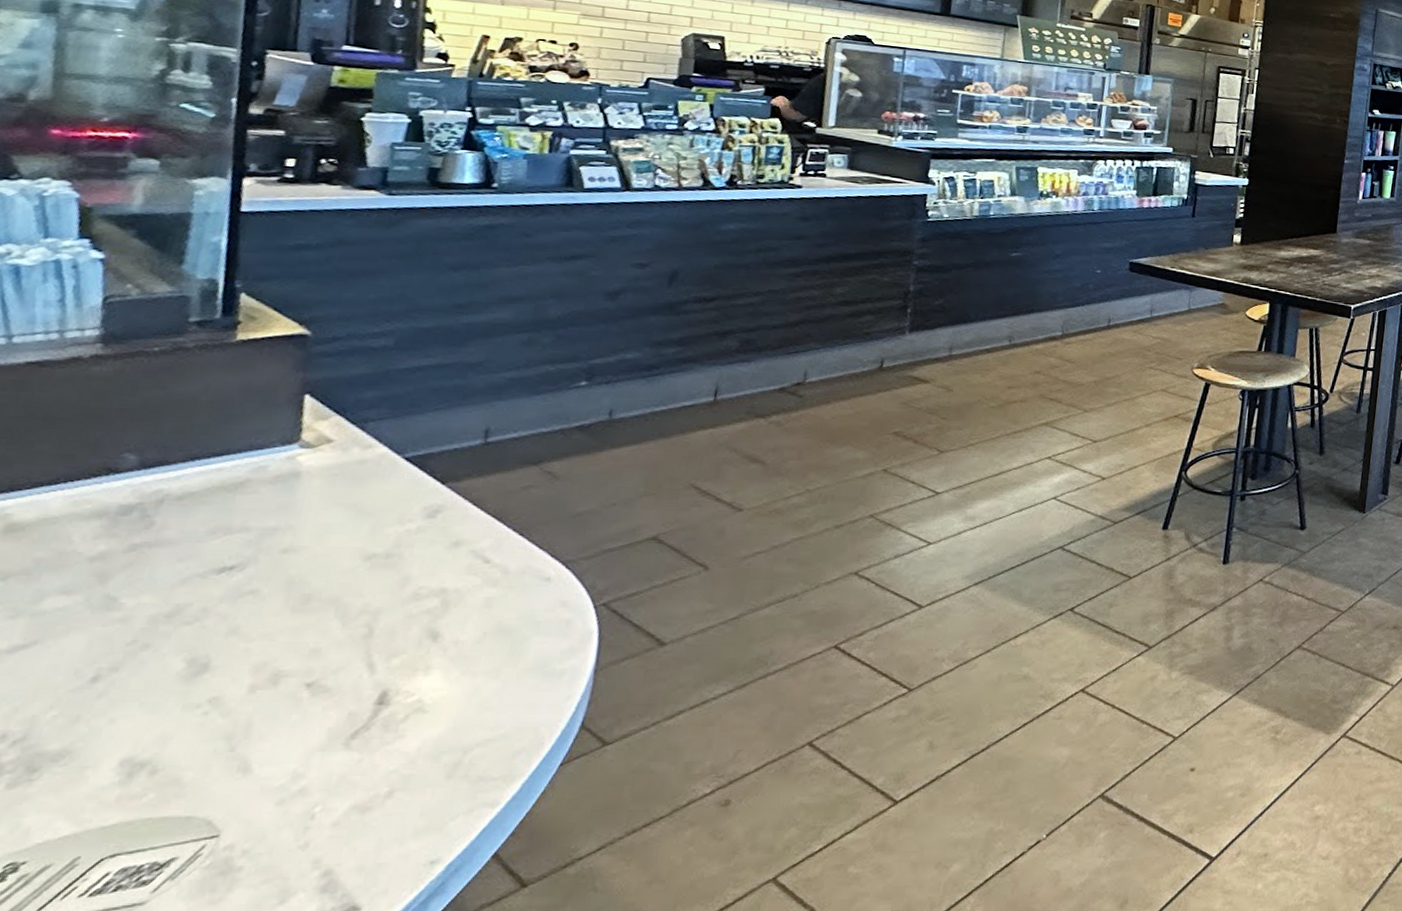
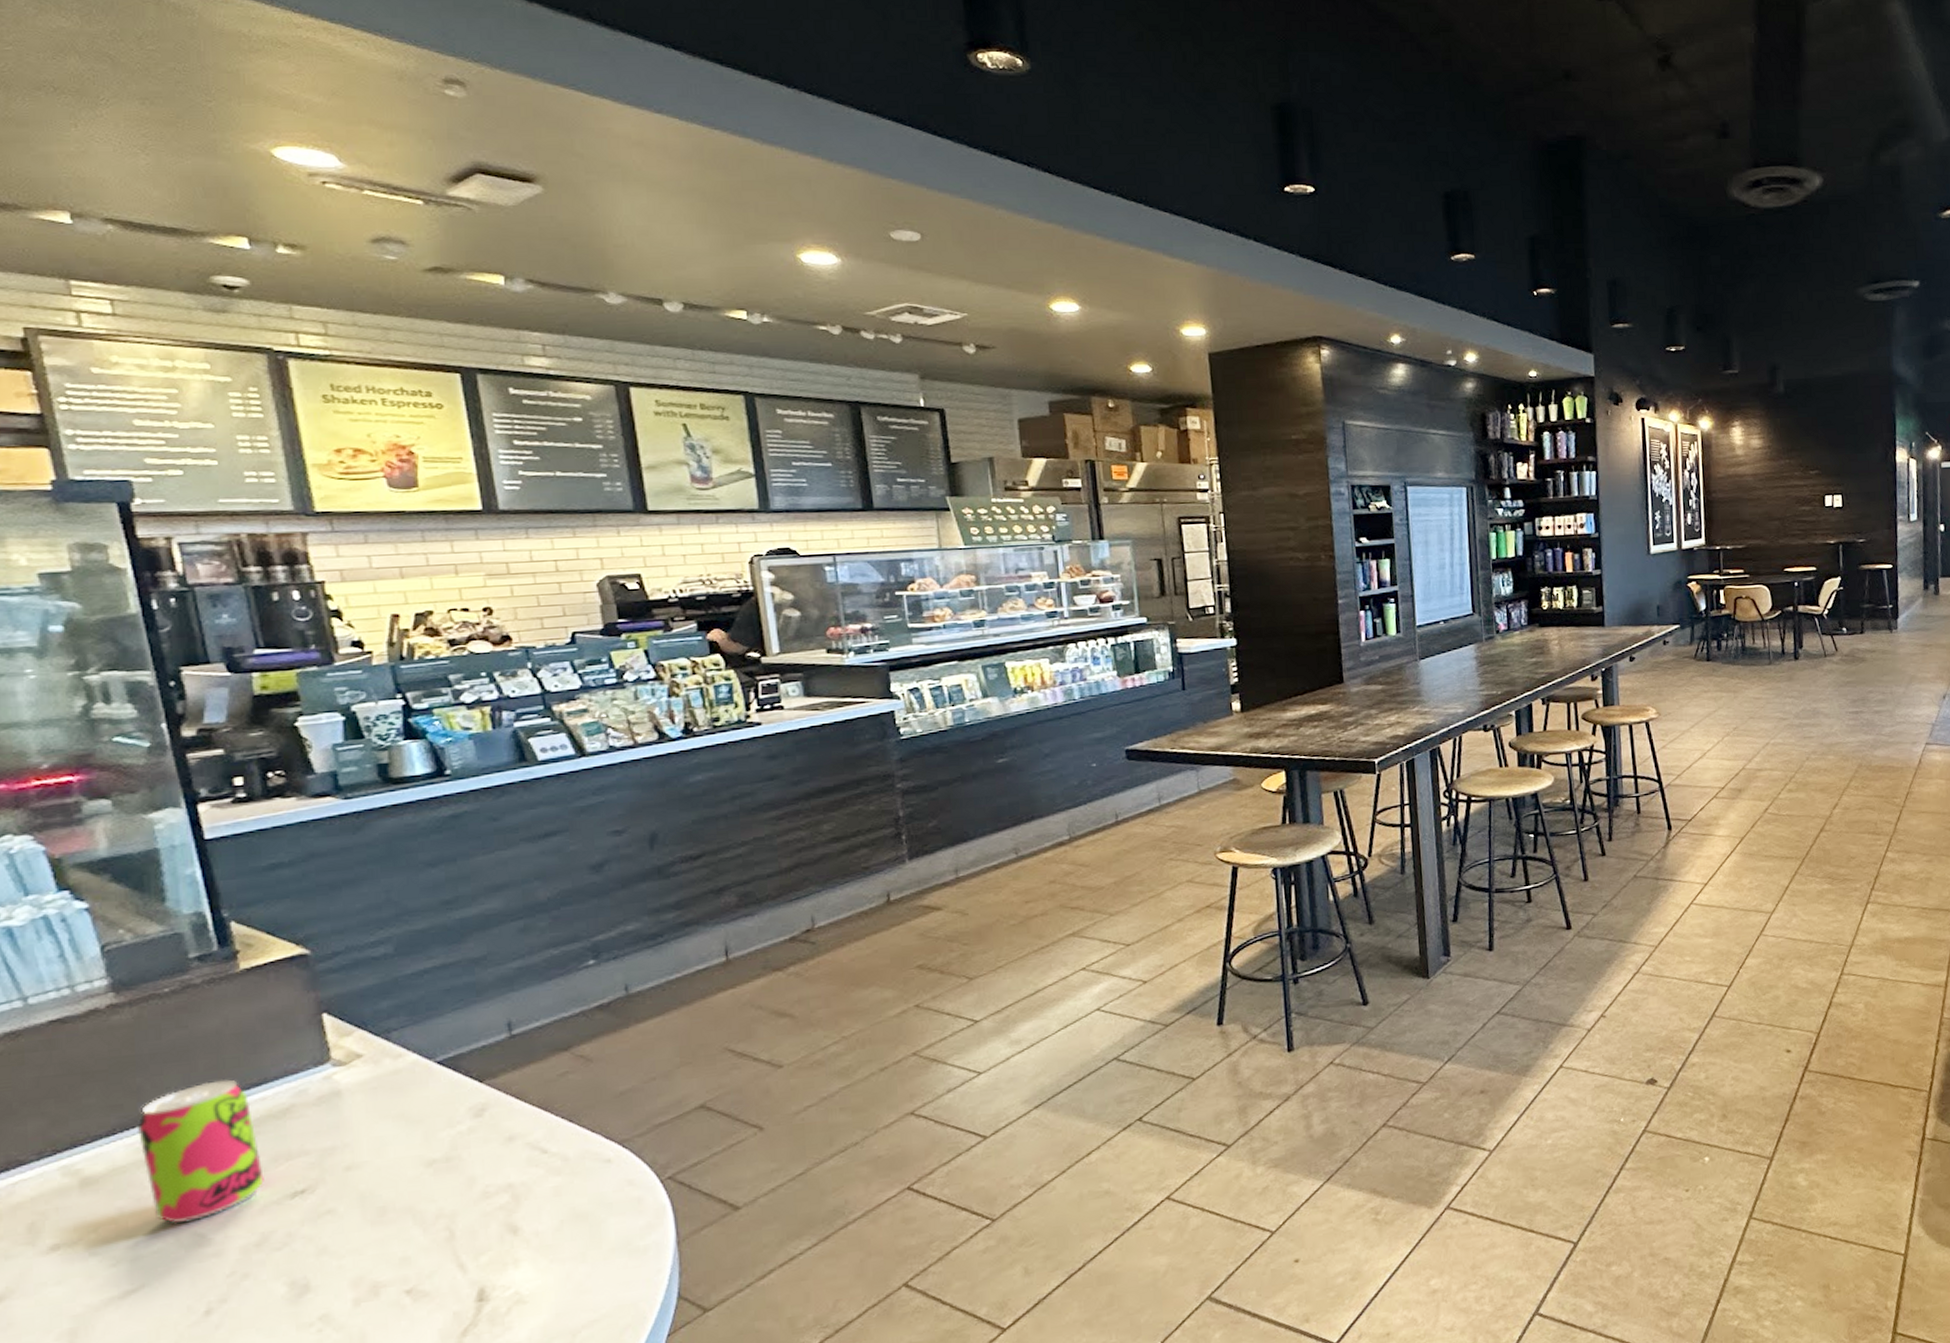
beverage can: none [72,445,206,583] -> present [137,1079,264,1224]

